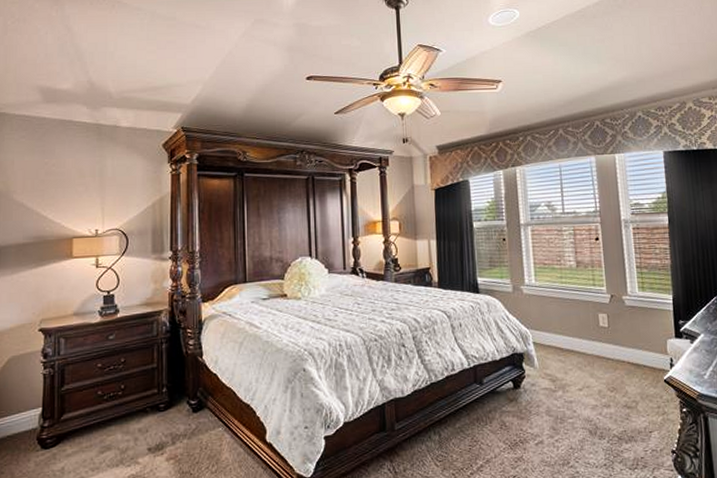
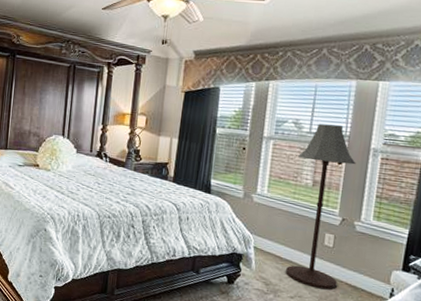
floor lamp: none [557,202,620,374] -> present [286,123,356,290]

